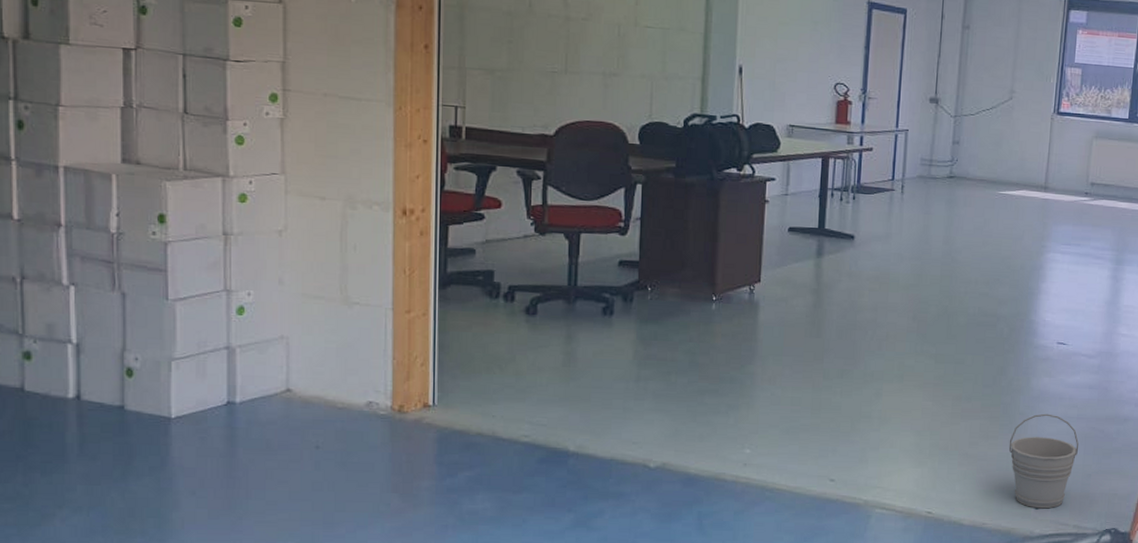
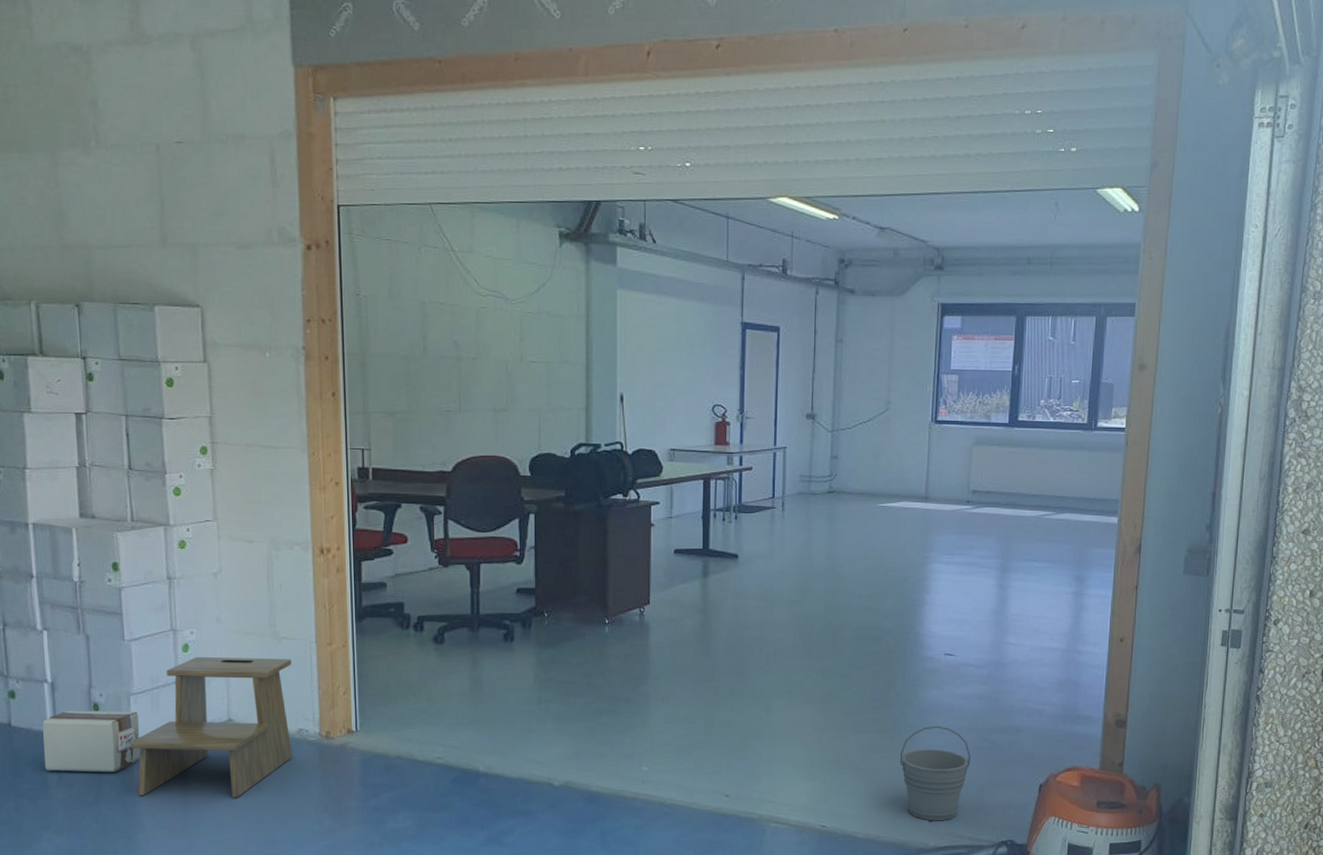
box: none [62,374,181,445] -> present [43,710,141,773]
step stool: none [168,320,363,475] -> present [129,656,293,798]

